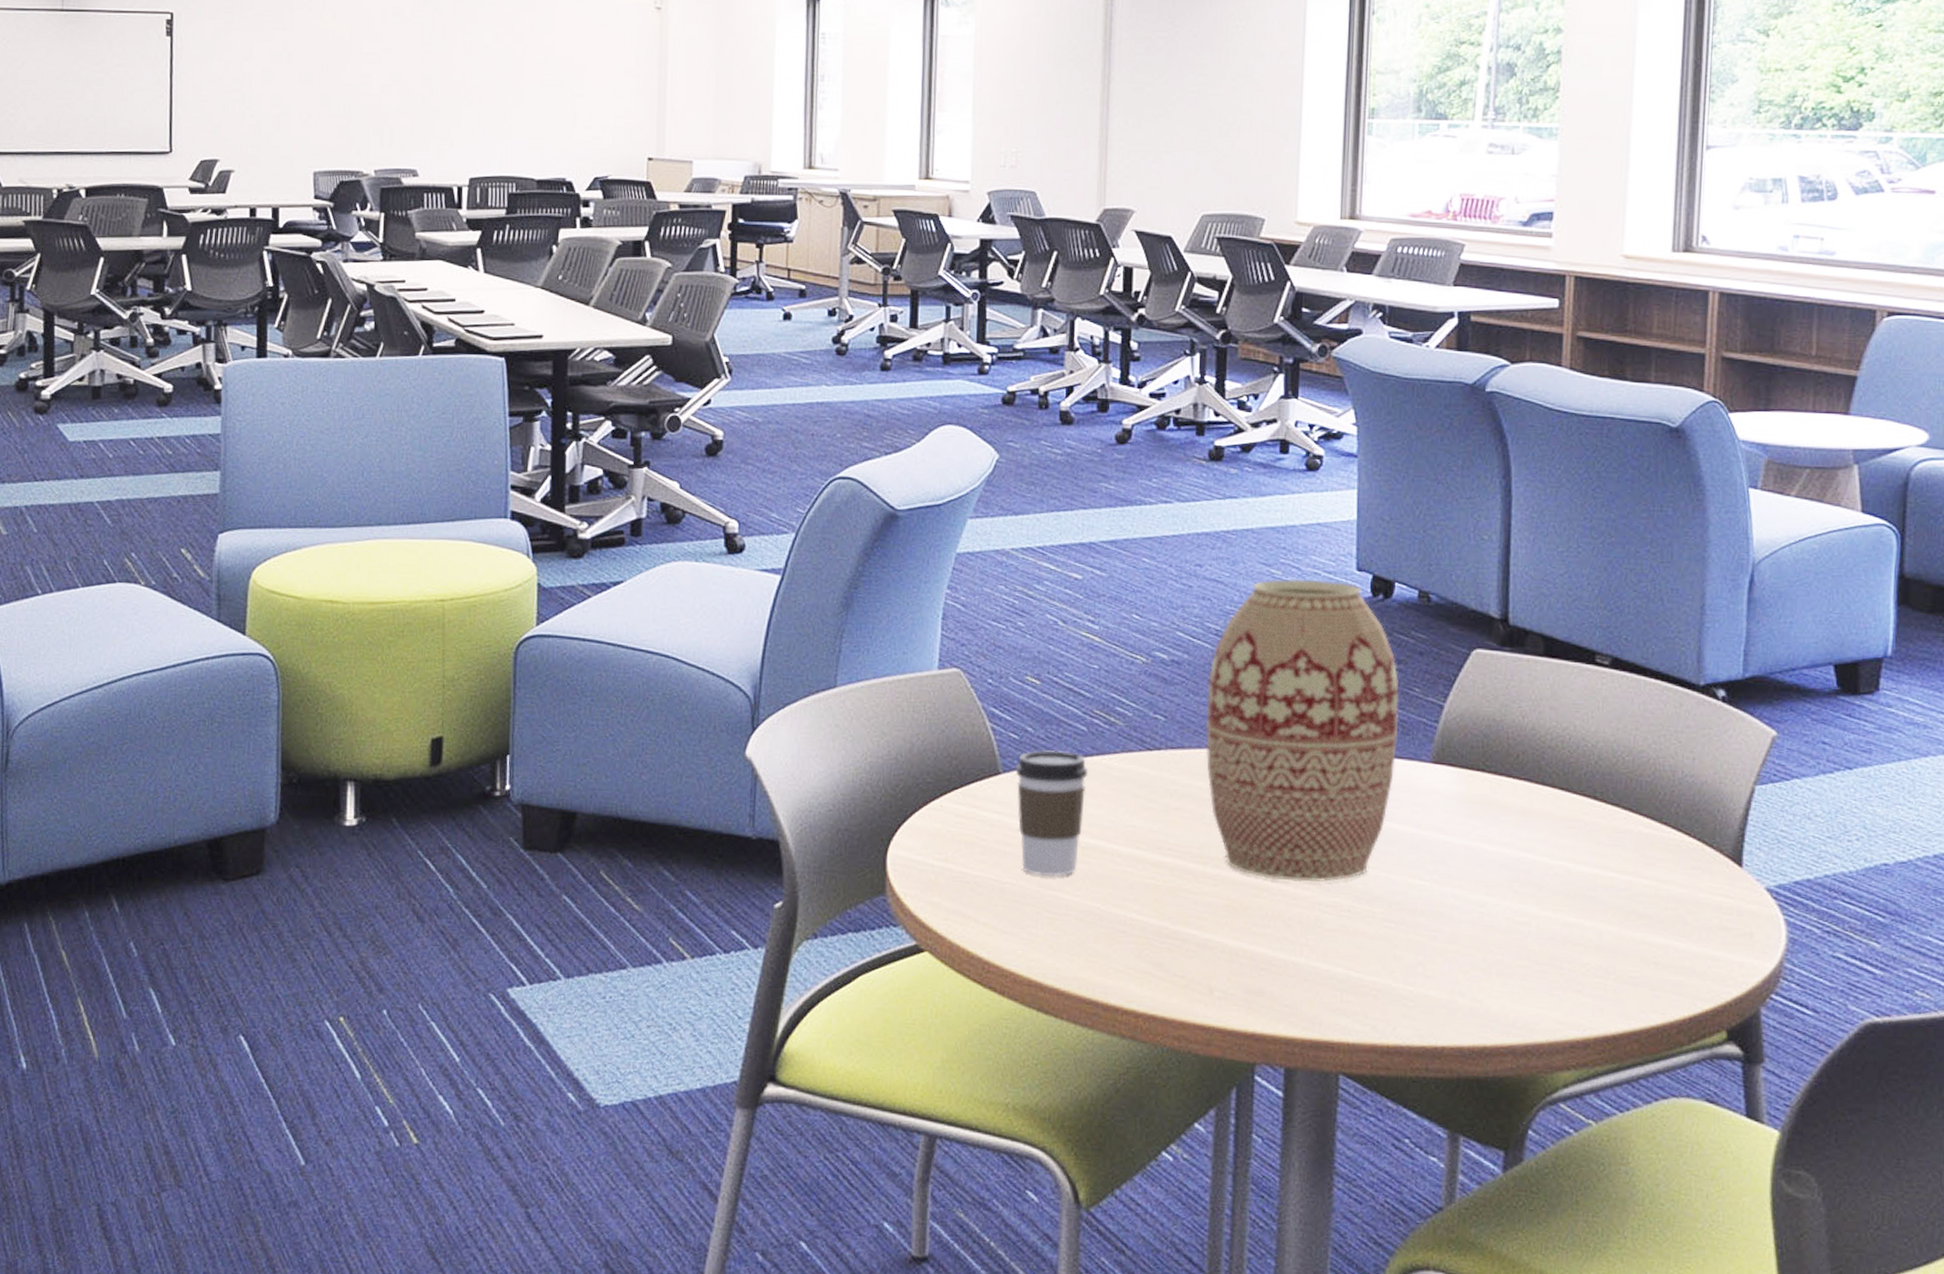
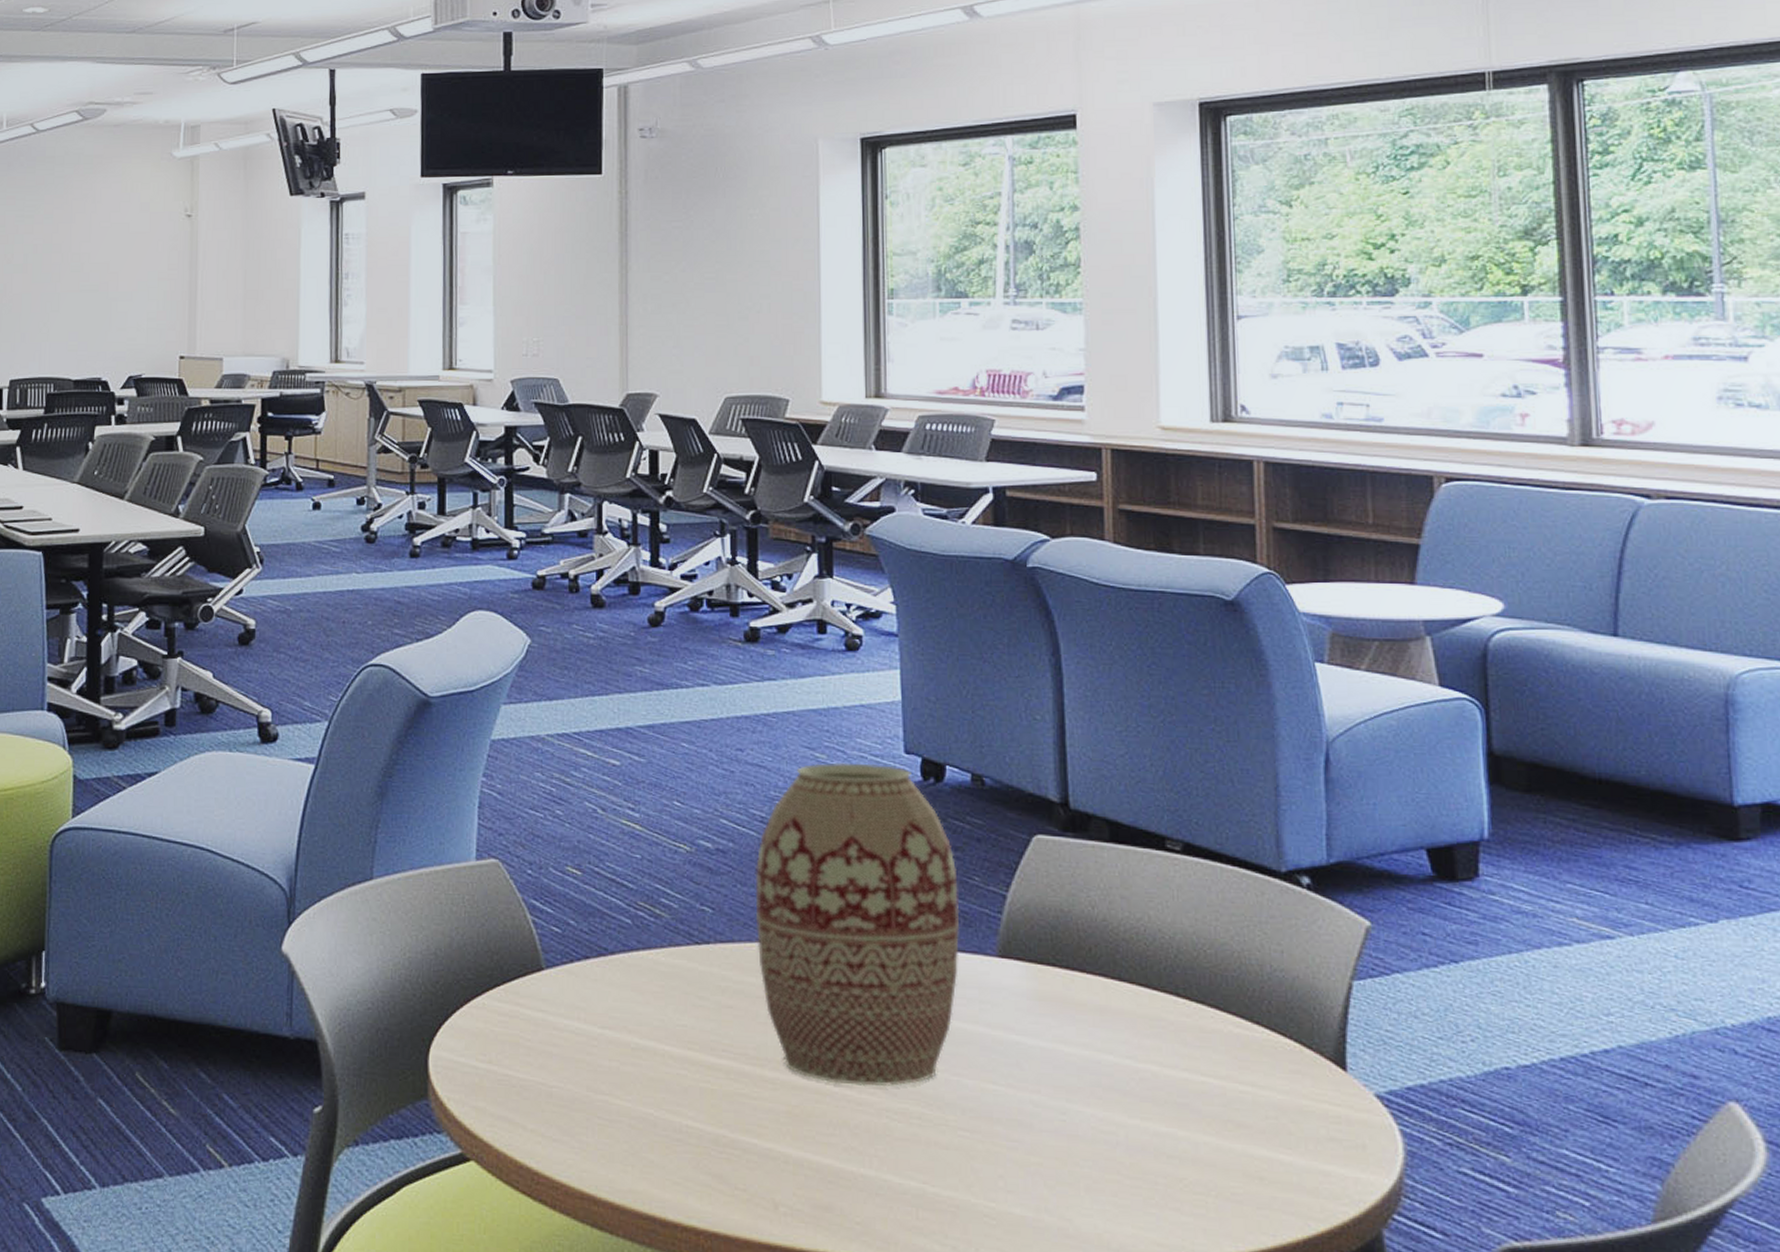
coffee cup: present [1015,749,1088,877] -> none [558,944,635,1081]

